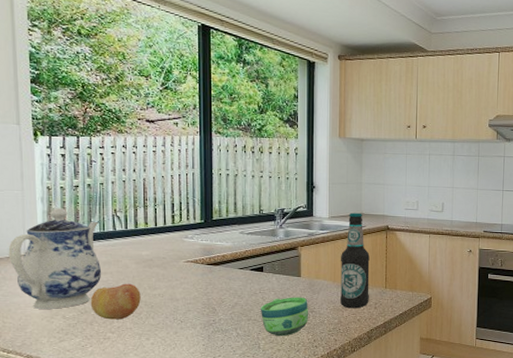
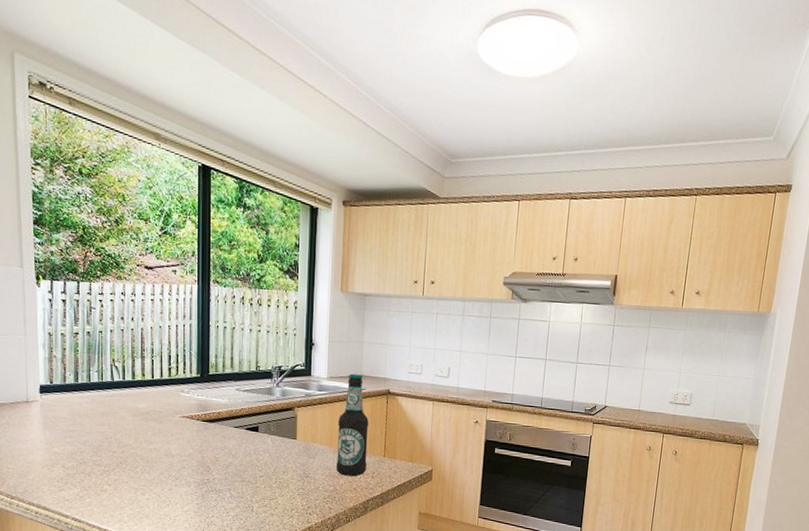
teapot: present [8,208,102,309] -> none [12,355,100,458]
fruit: present [90,283,141,320] -> none [88,436,137,473]
cup: present [261,297,309,336] -> none [255,460,304,501]

